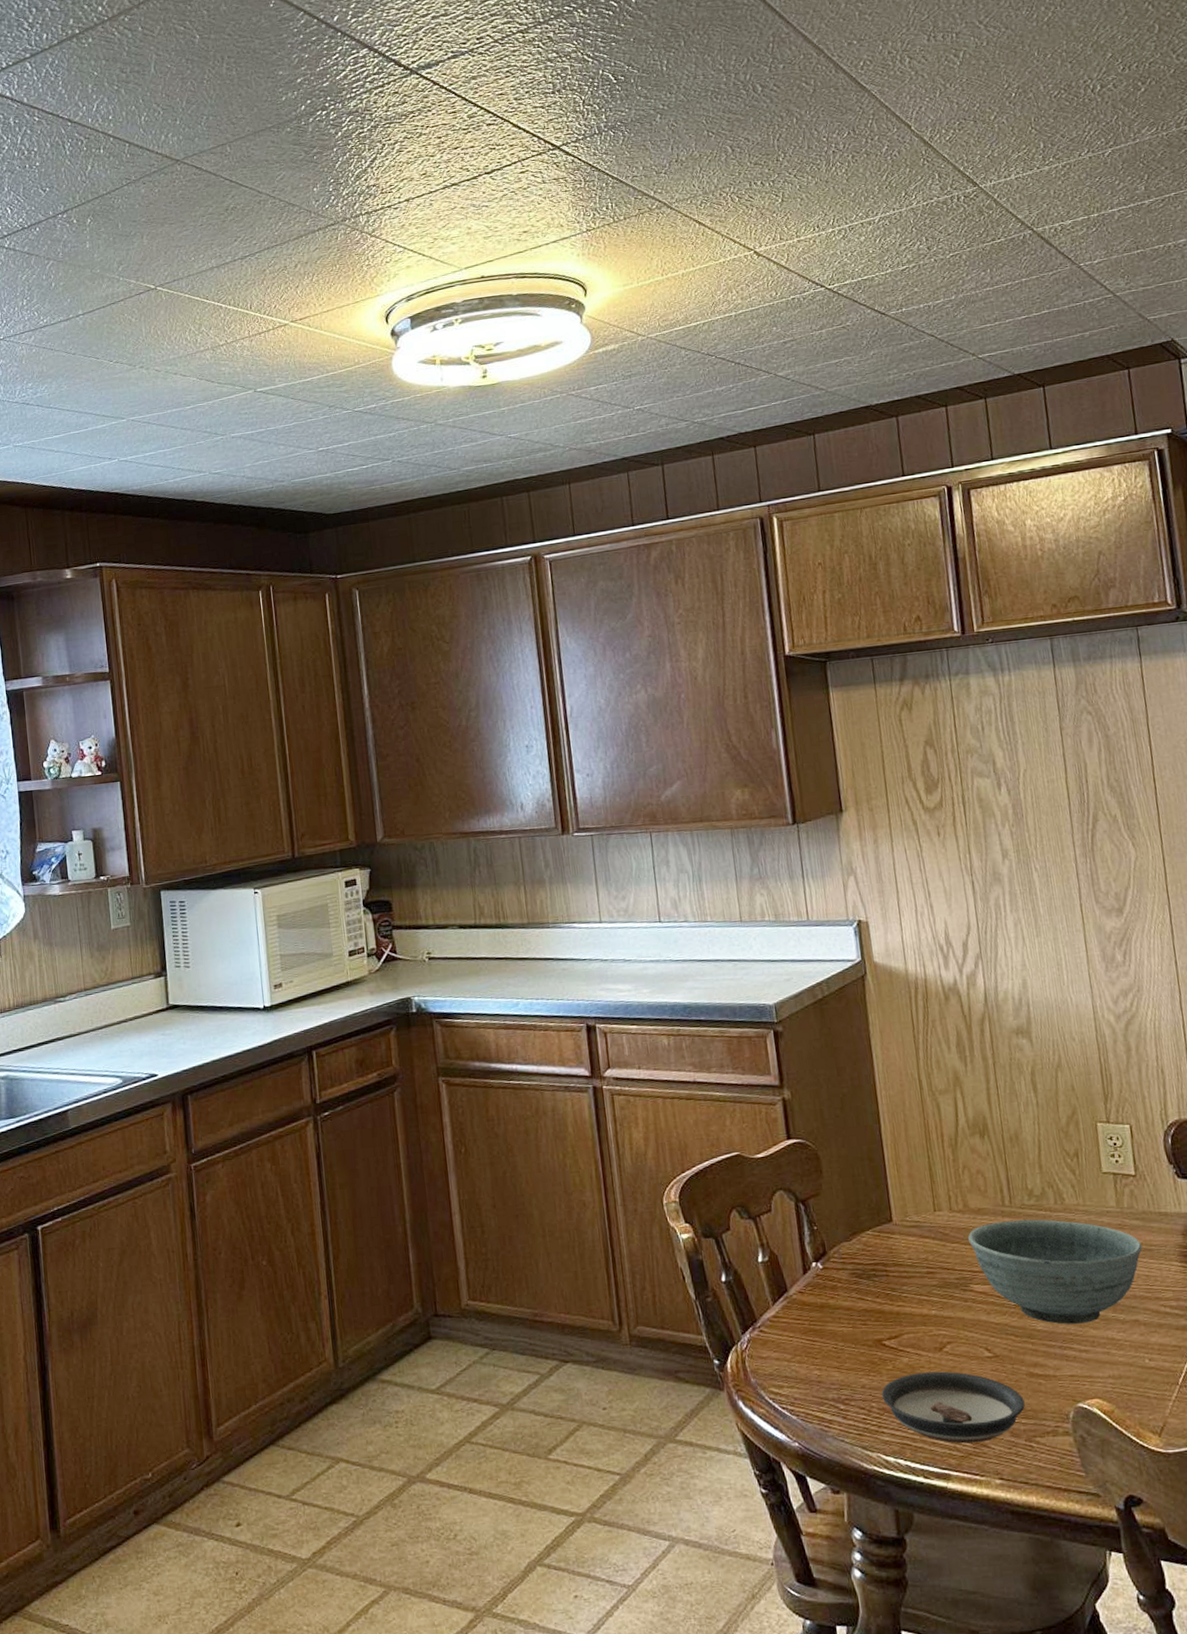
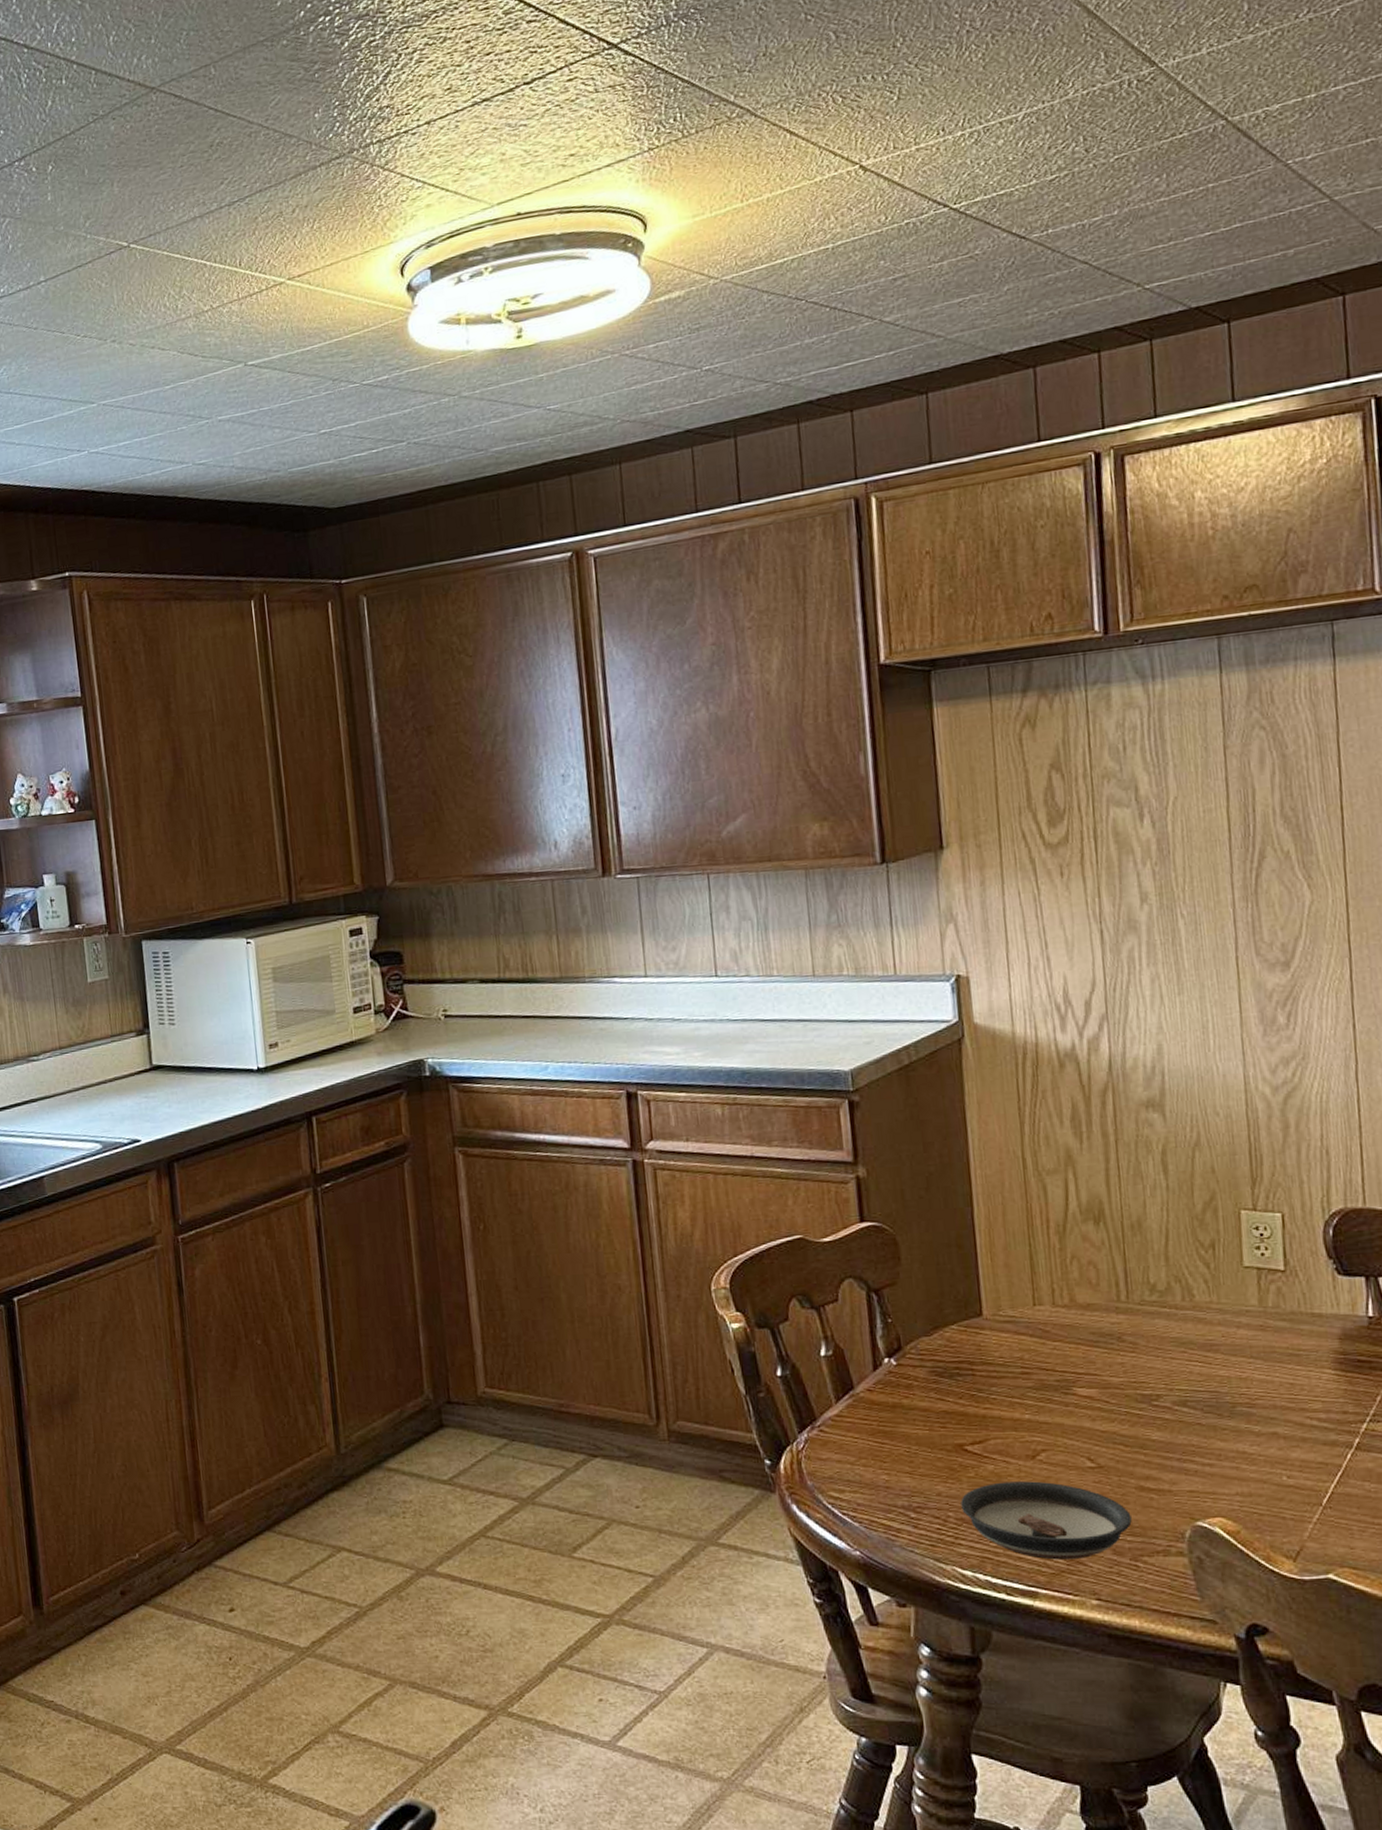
bowl: present [968,1219,1143,1325] -> none [1073,1317,1288,1435]

